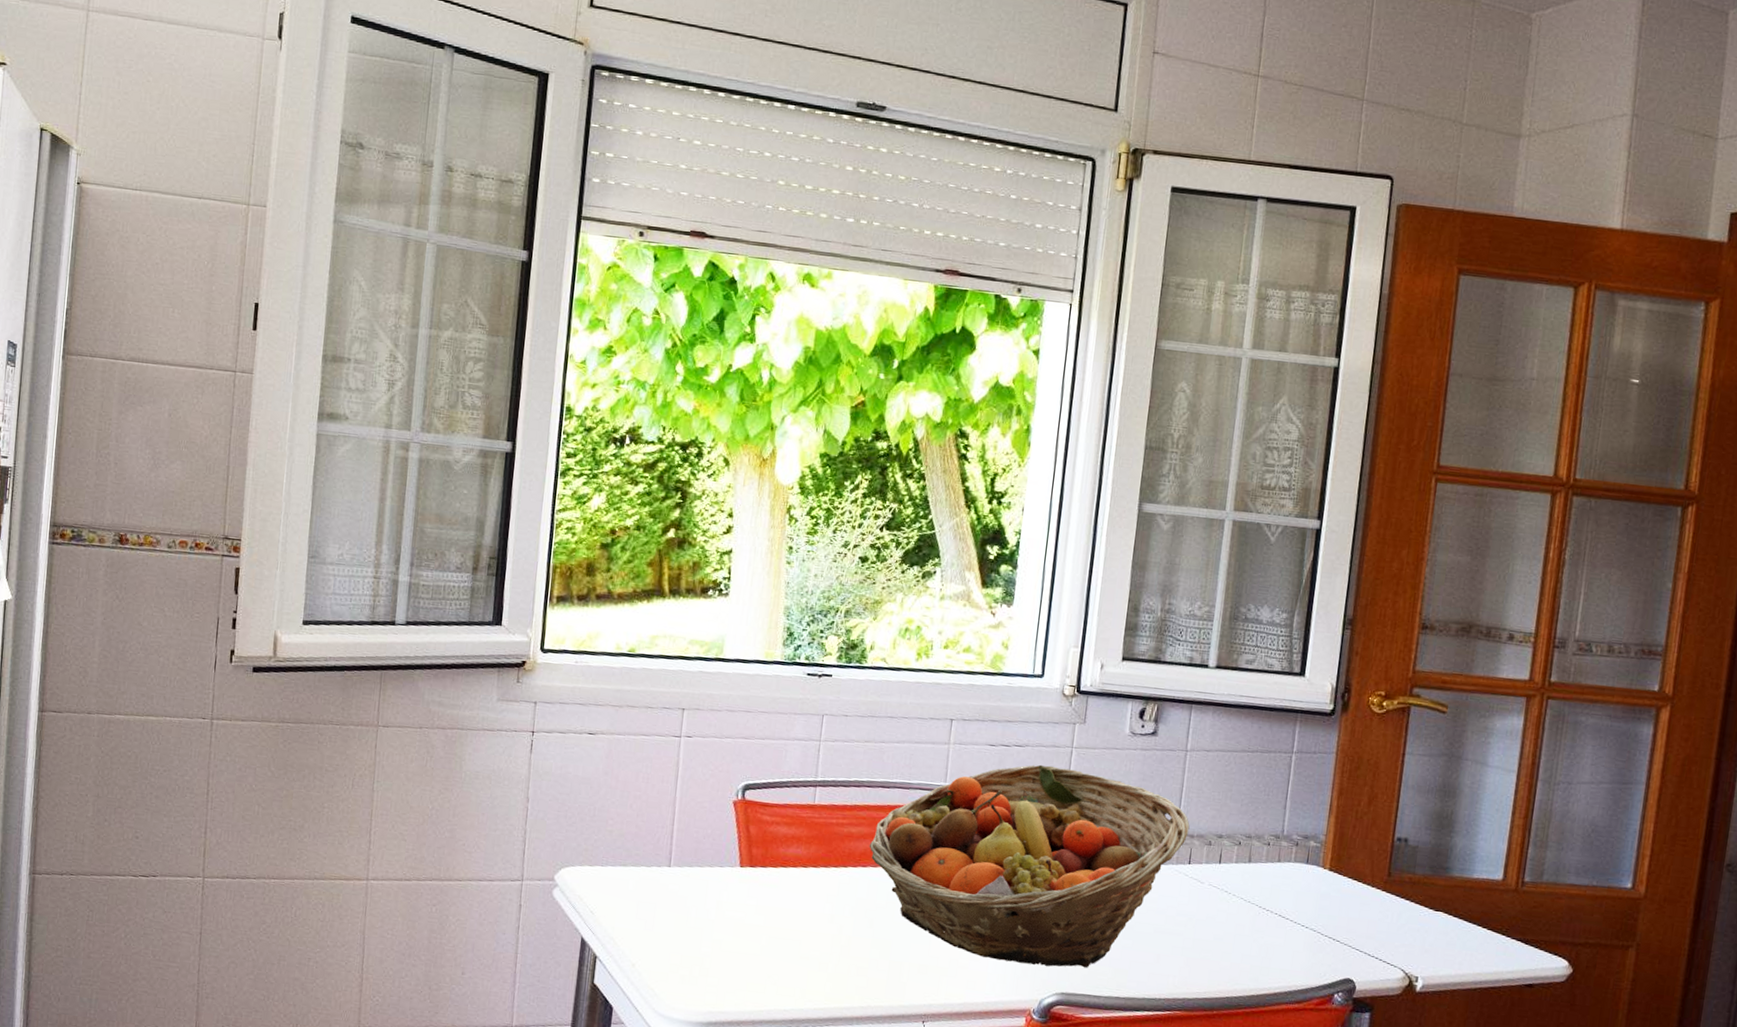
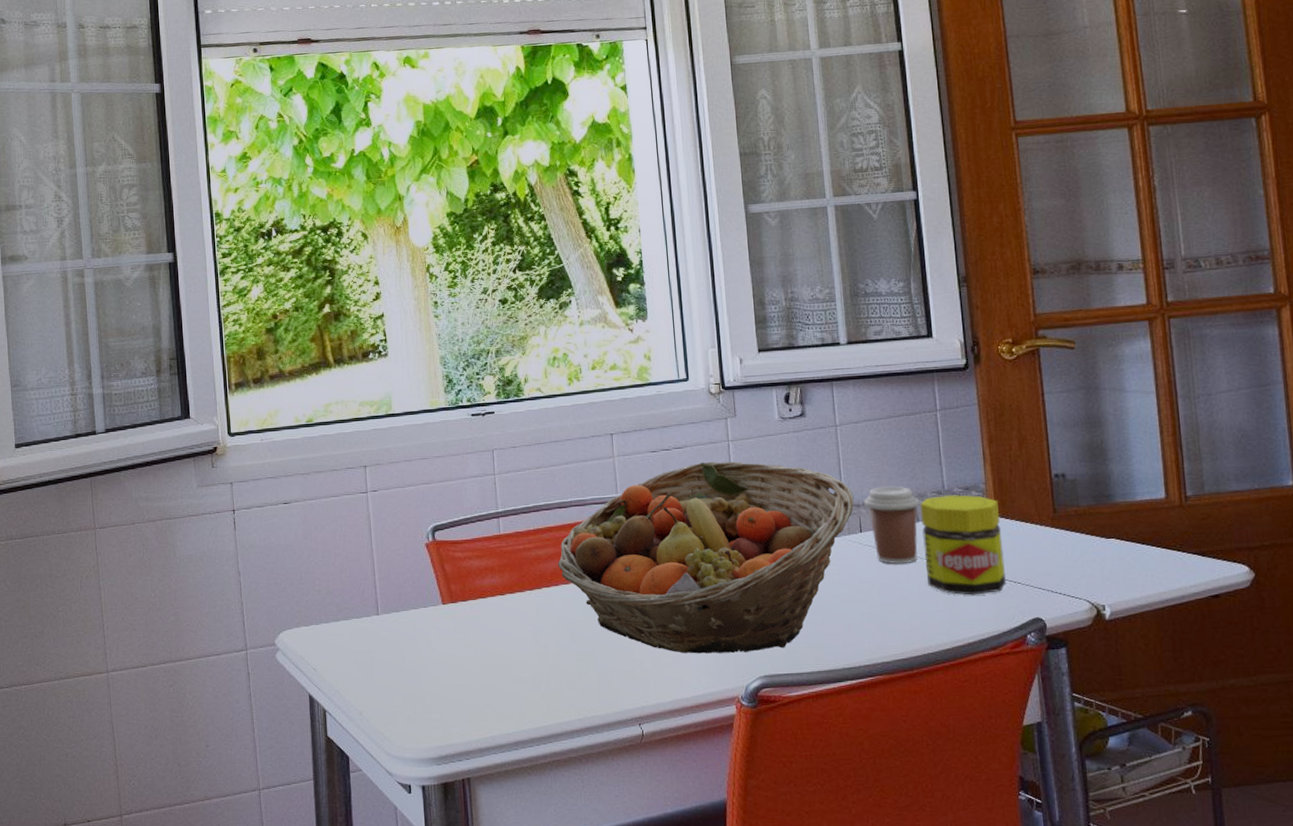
coffee cup: none [1198,820,1256,903] -> present [864,486,920,564]
jar: none [1246,839,1335,947] -> present [920,495,1006,596]

